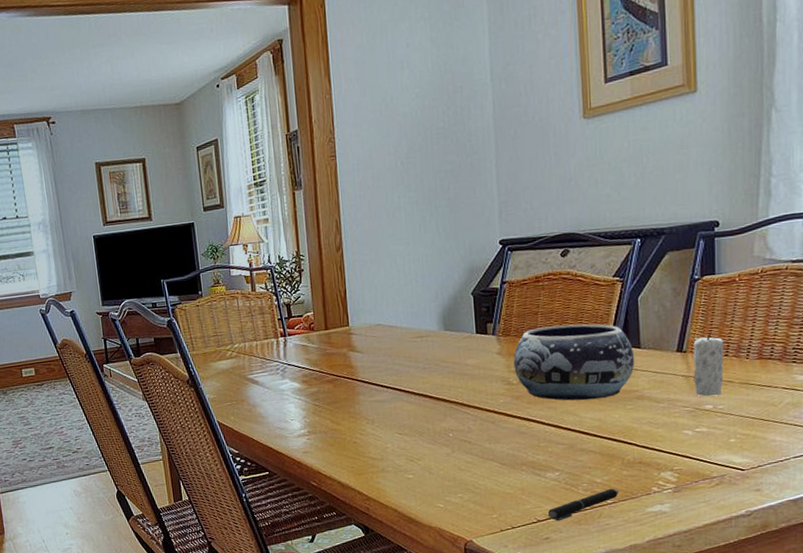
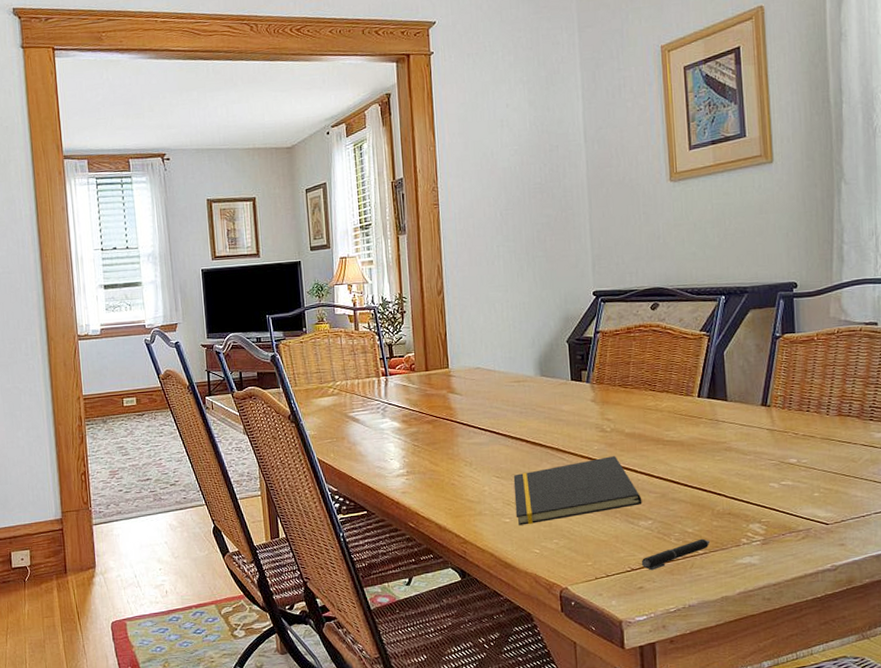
notepad: none [416,409,550,481] -> present [513,456,642,525]
decorative bowl: present [513,323,635,401] -> none [607,375,722,450]
candle: present [693,327,724,397] -> none [776,383,806,451]

